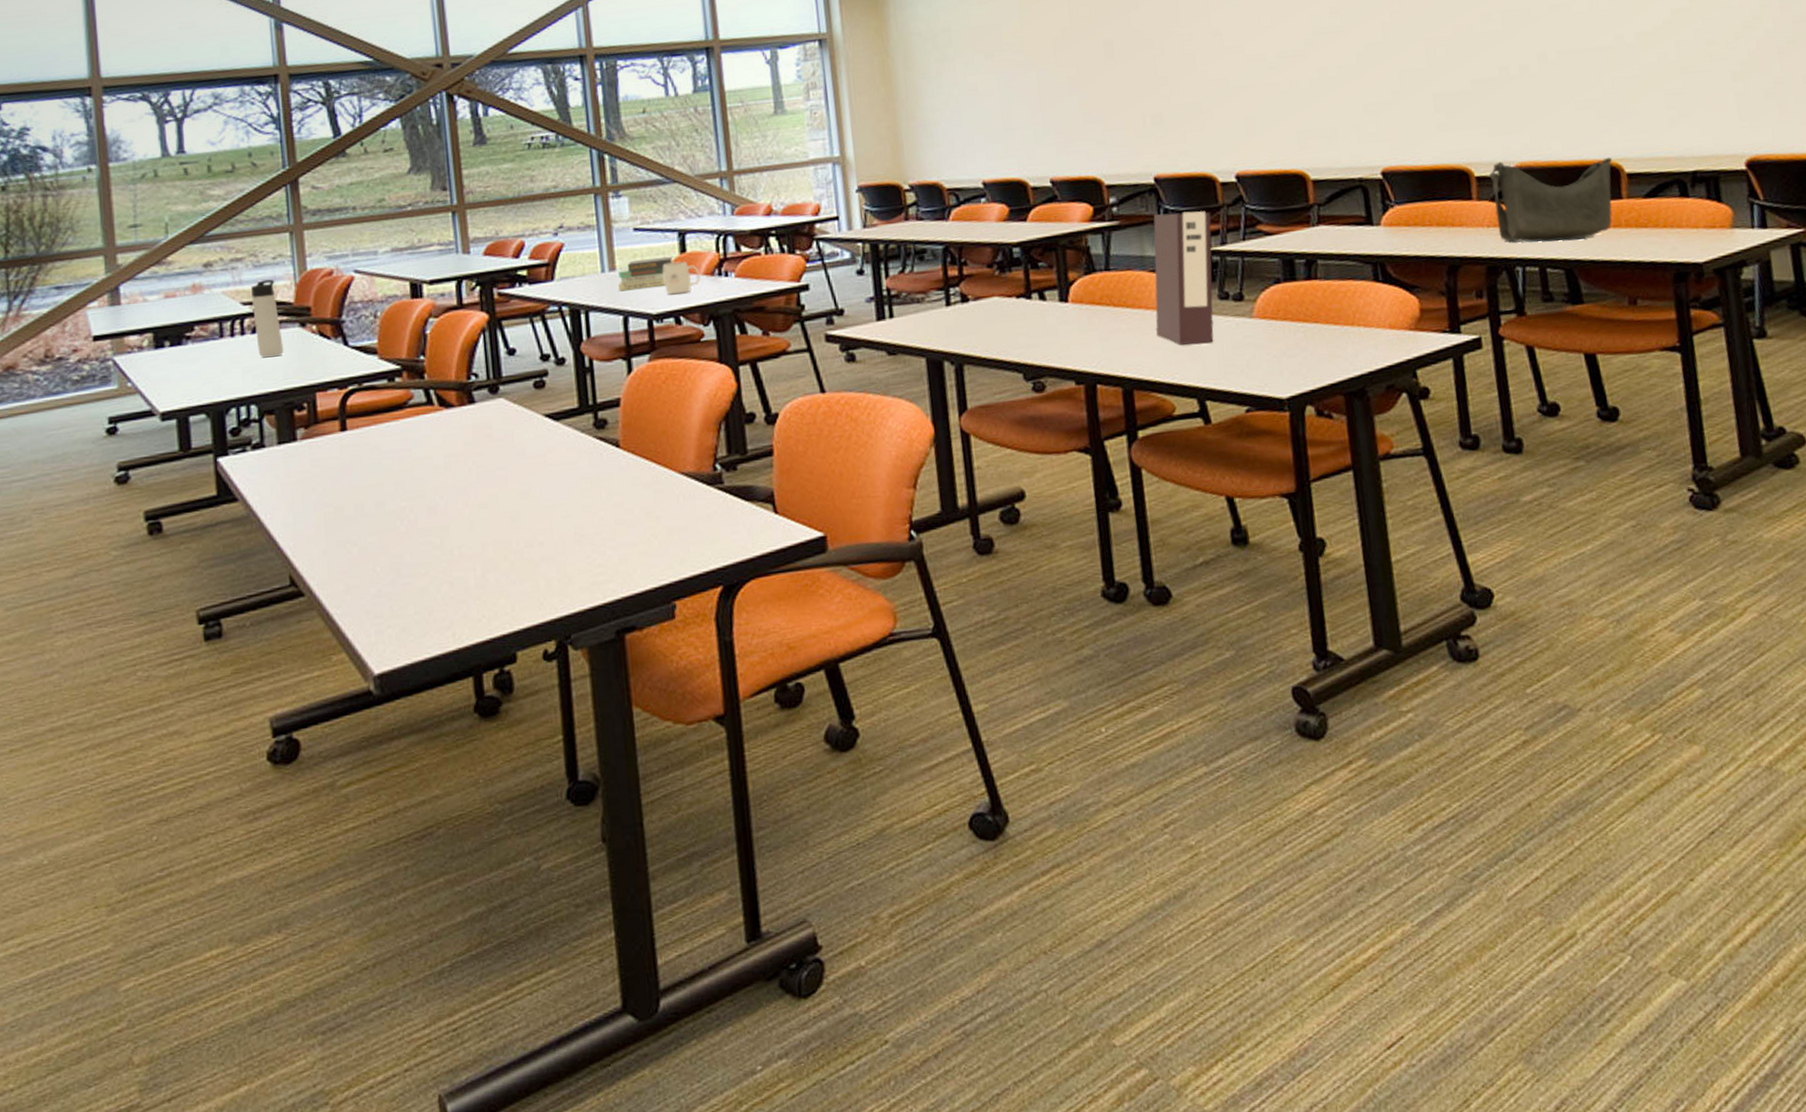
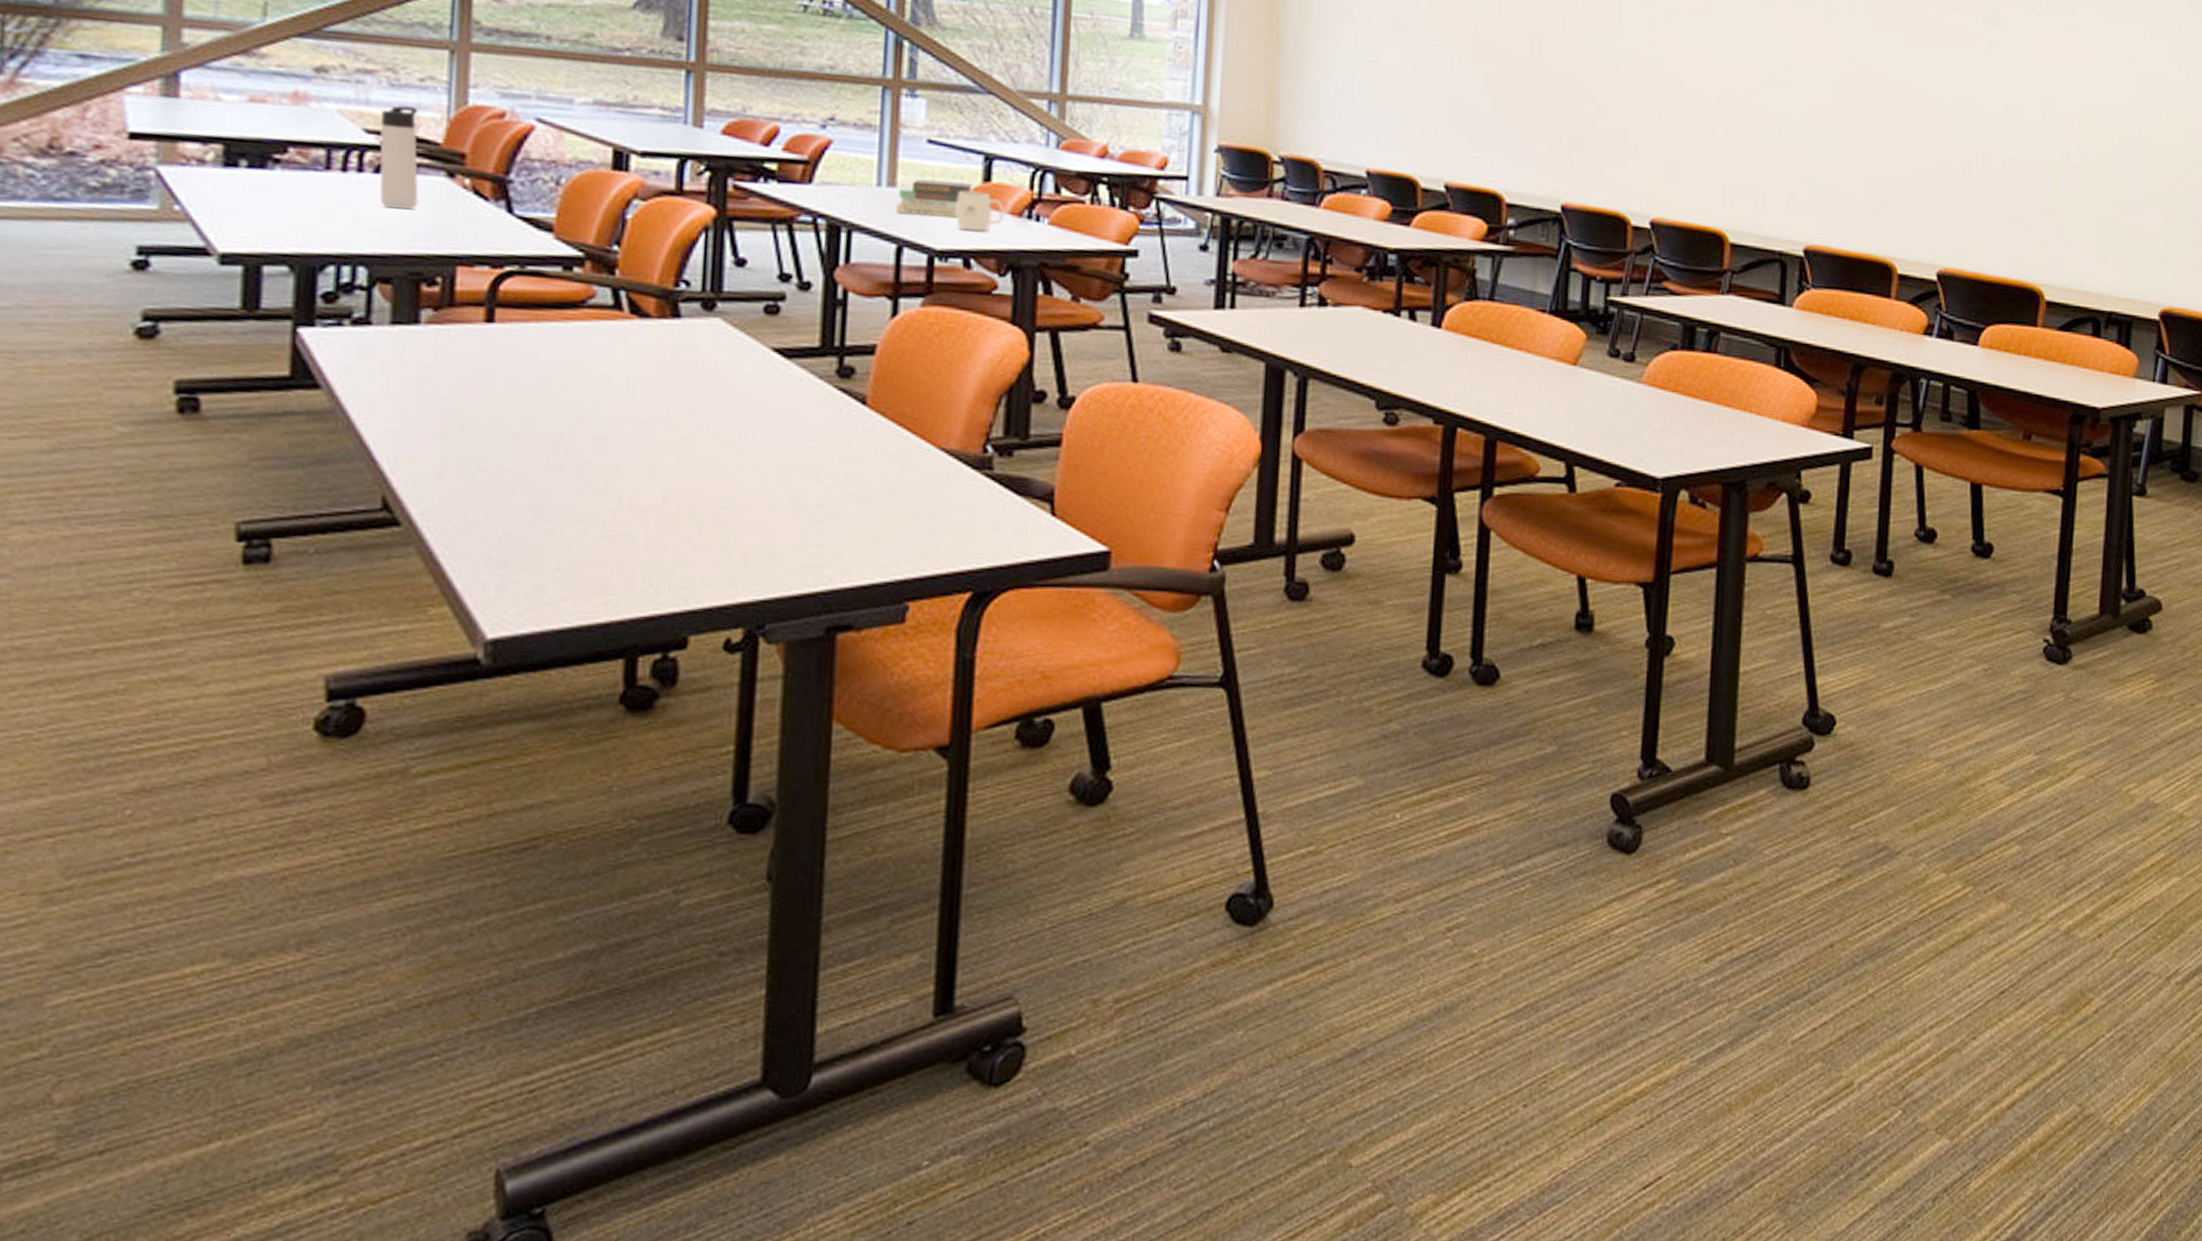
binder: present [1153,211,1214,345] -> none [1534,248,1617,404]
shoulder bag: present [1489,157,1612,243] -> none [1910,262,2034,361]

